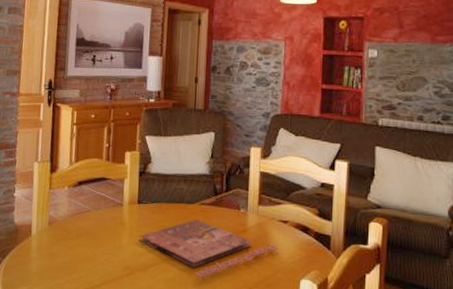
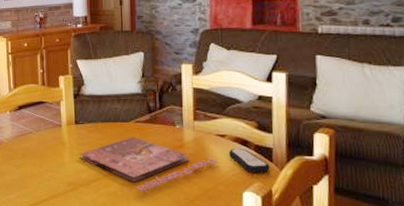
remote control: none [290,234,328,261] -> present [229,148,270,173]

